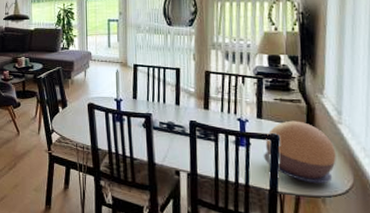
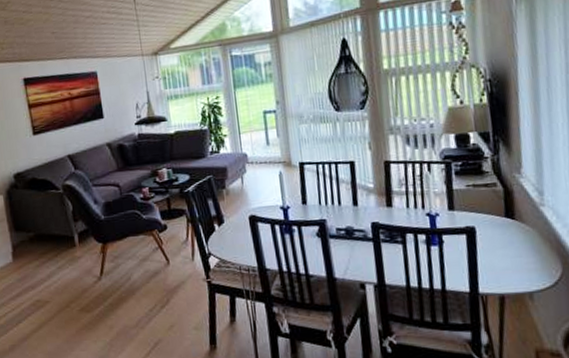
decorative bowl: present [263,120,336,184] -> none [459,208,542,279]

